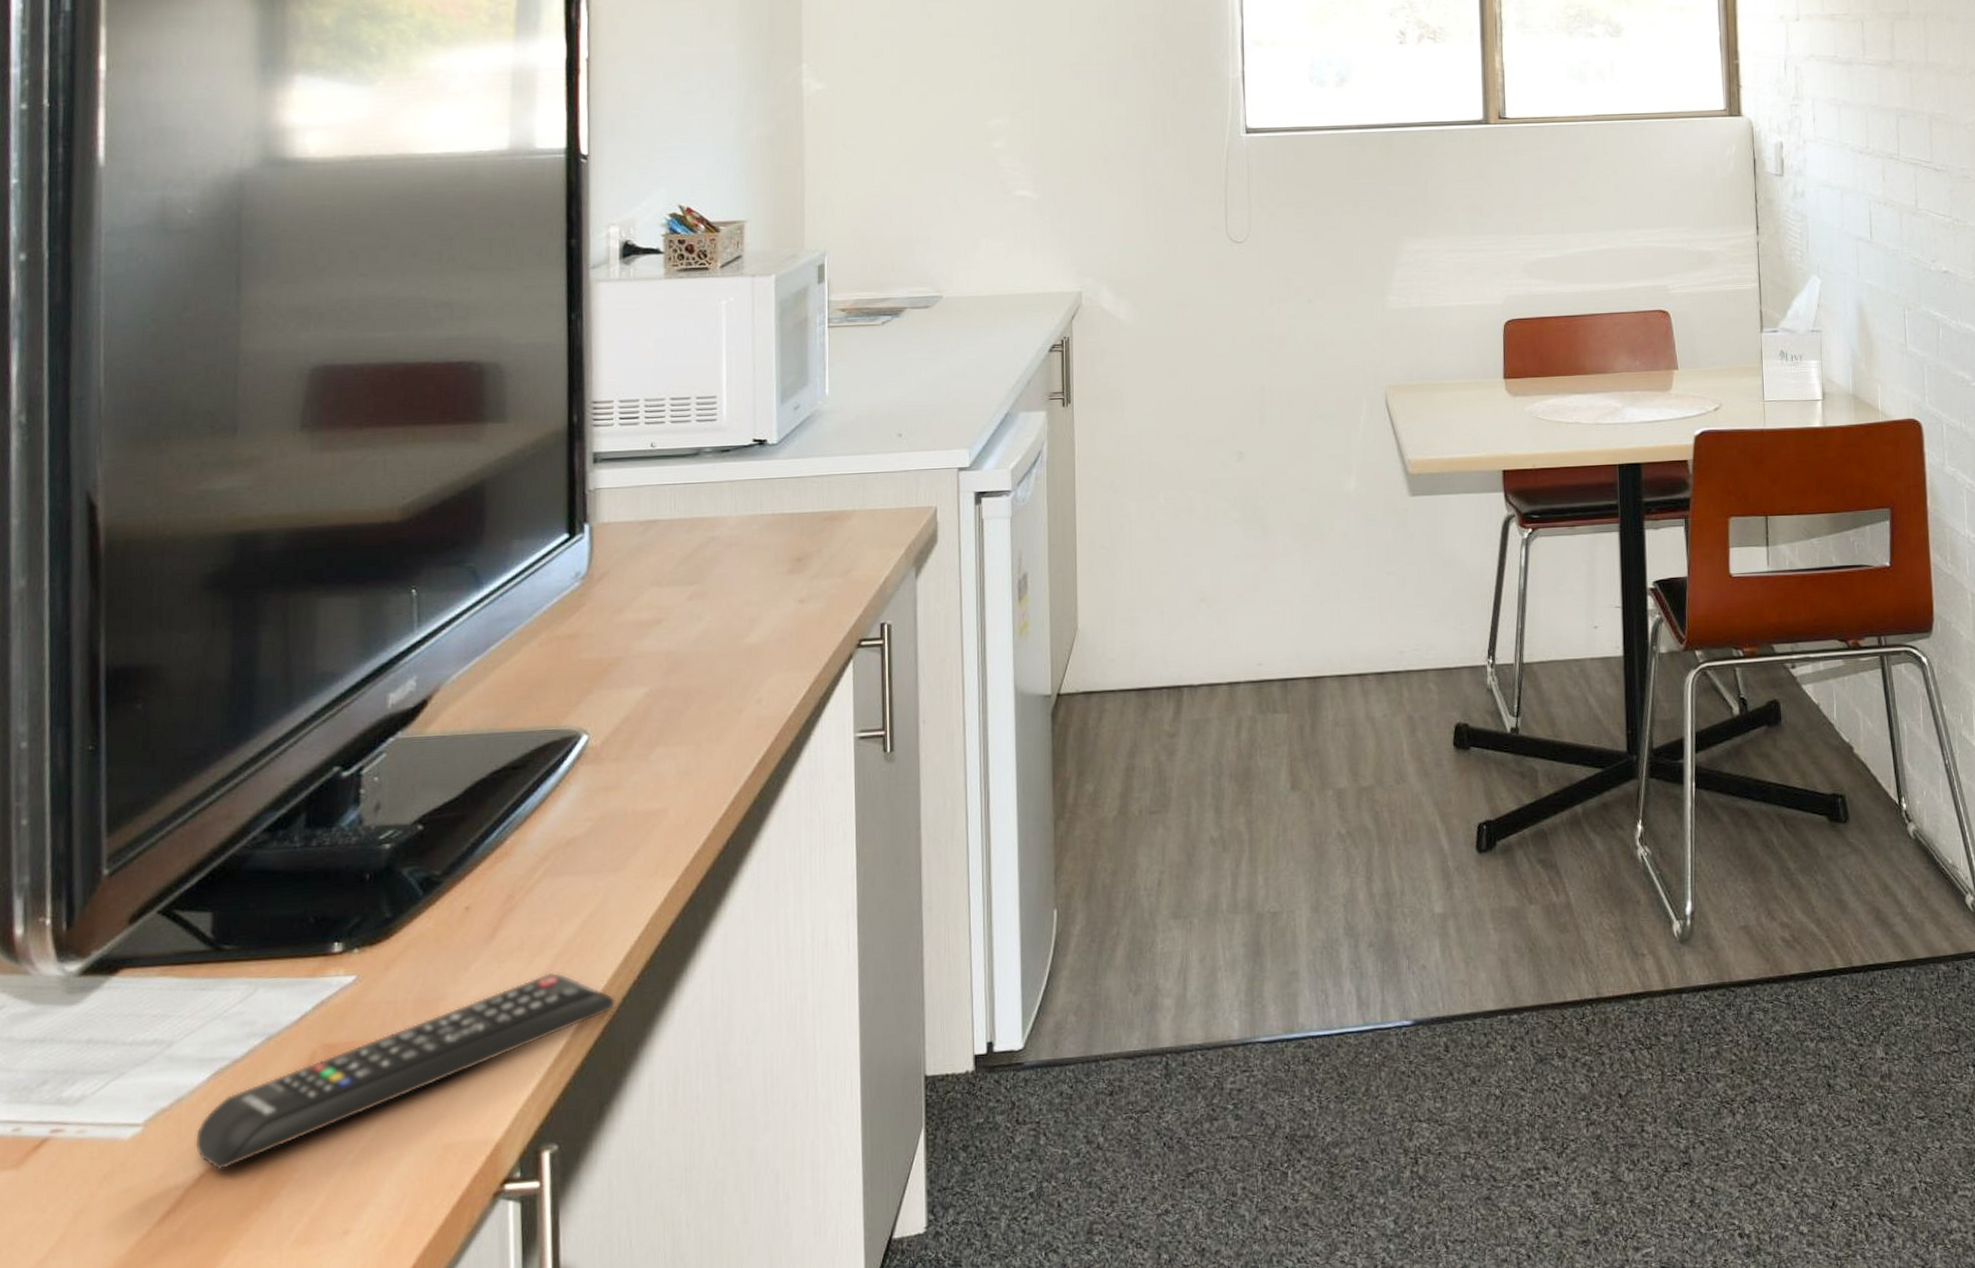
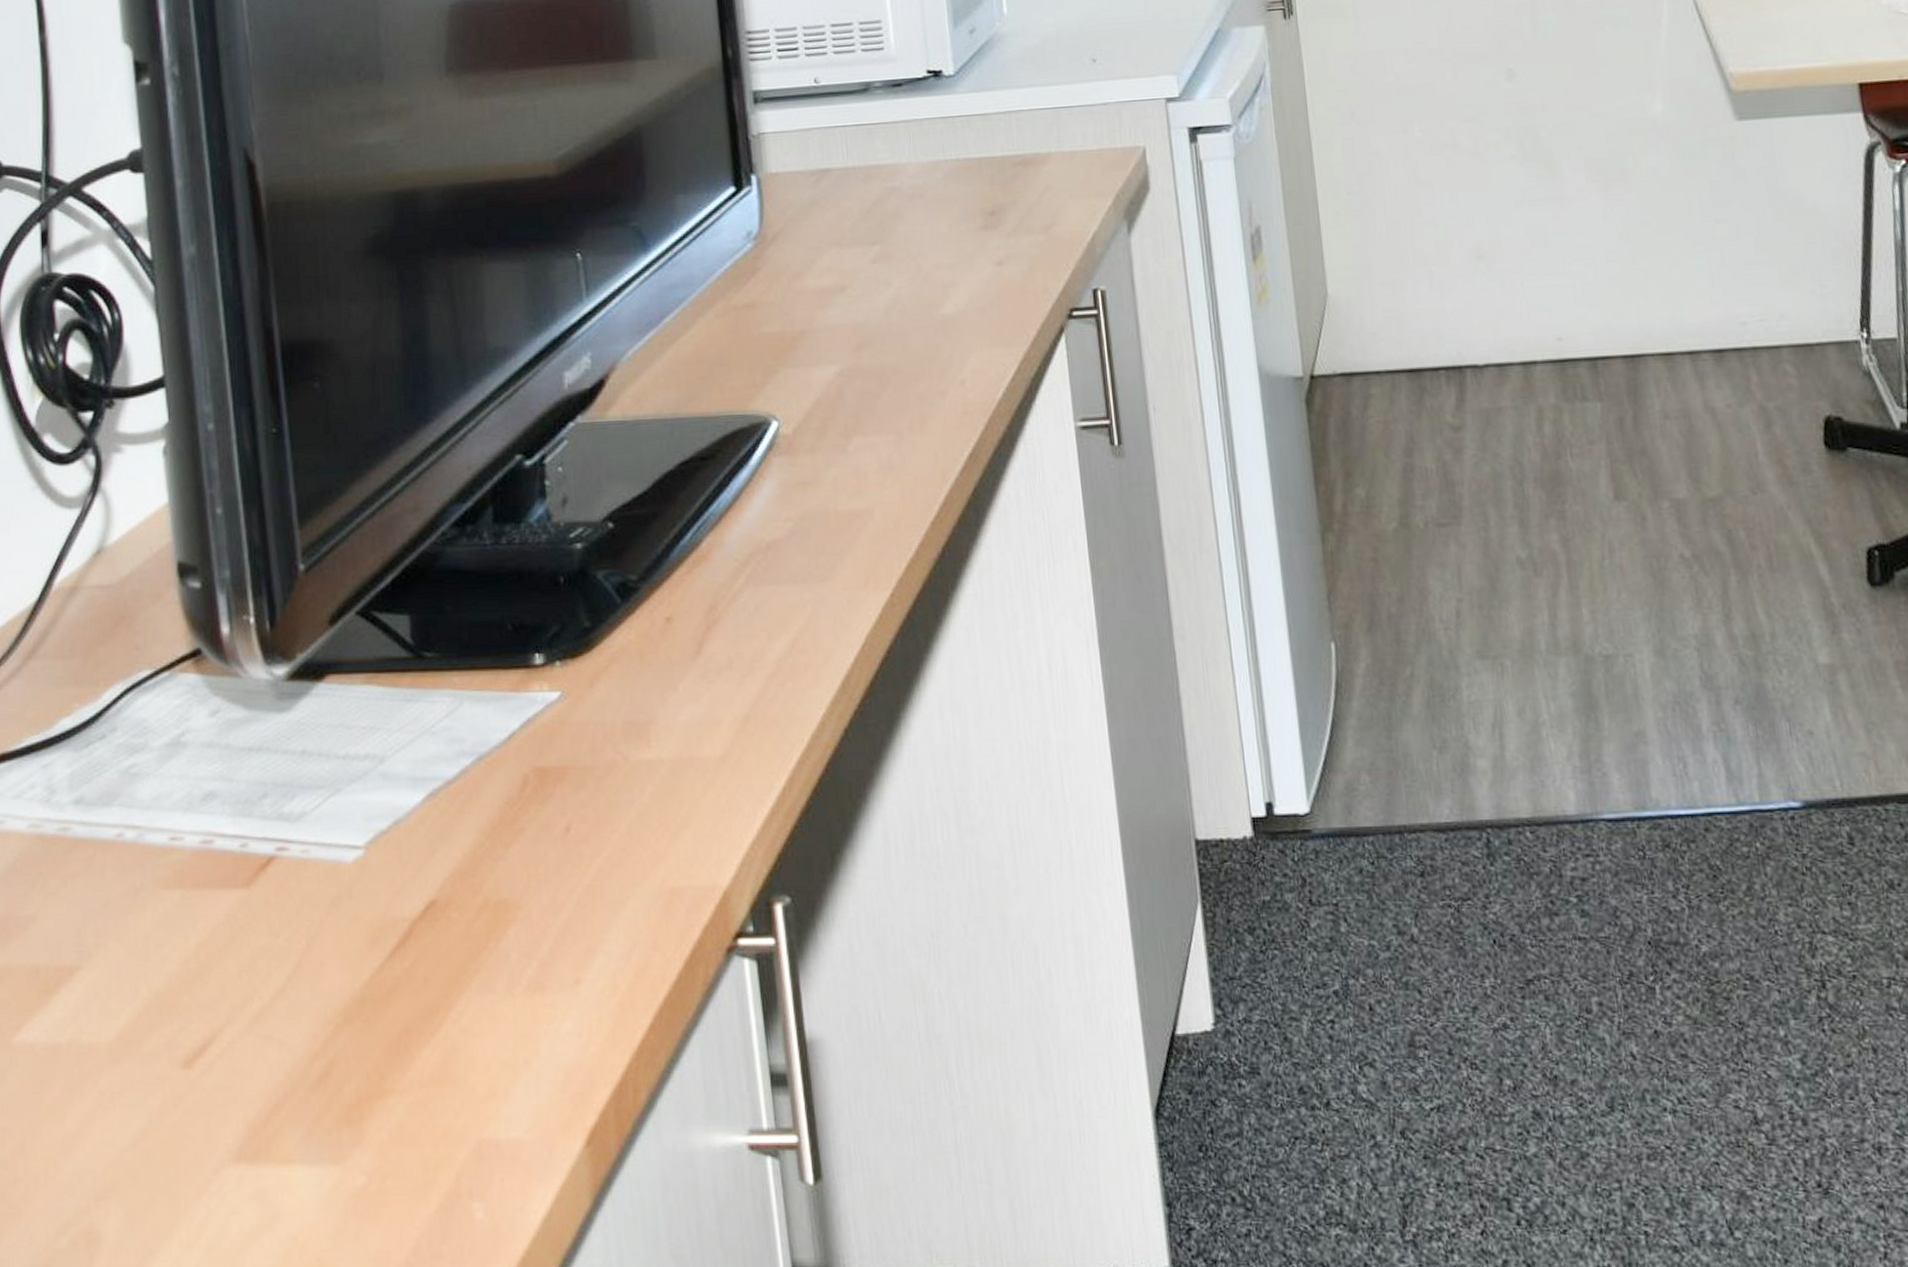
remote control: present [194,972,616,1171] -> none [416,696,838,903]

